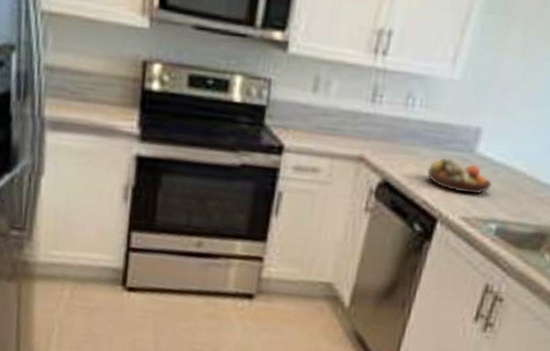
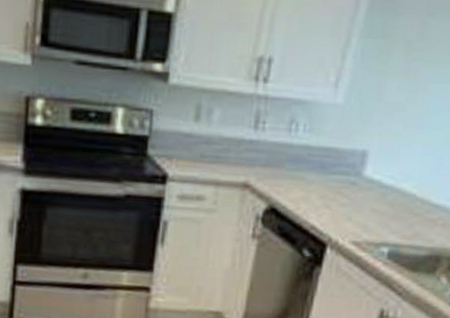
fruit bowl: present [427,157,492,194] -> none [314,181,381,218]

